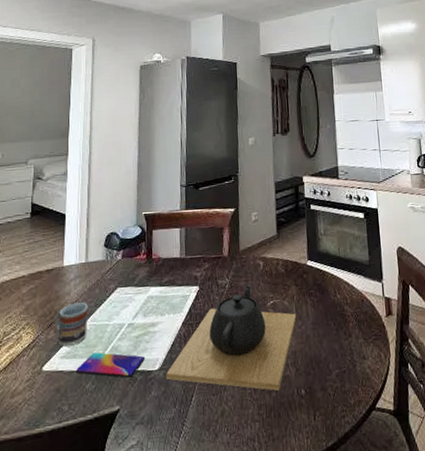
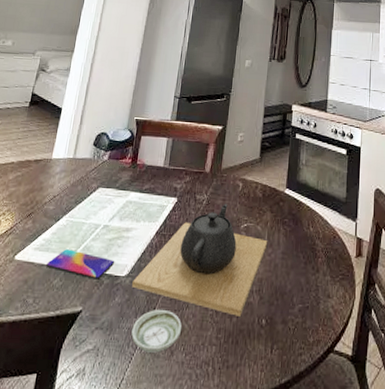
cup: present [55,302,88,346] -> none [34,196,69,239]
saucer: none [173,395,223,439] -> present [131,309,182,353]

